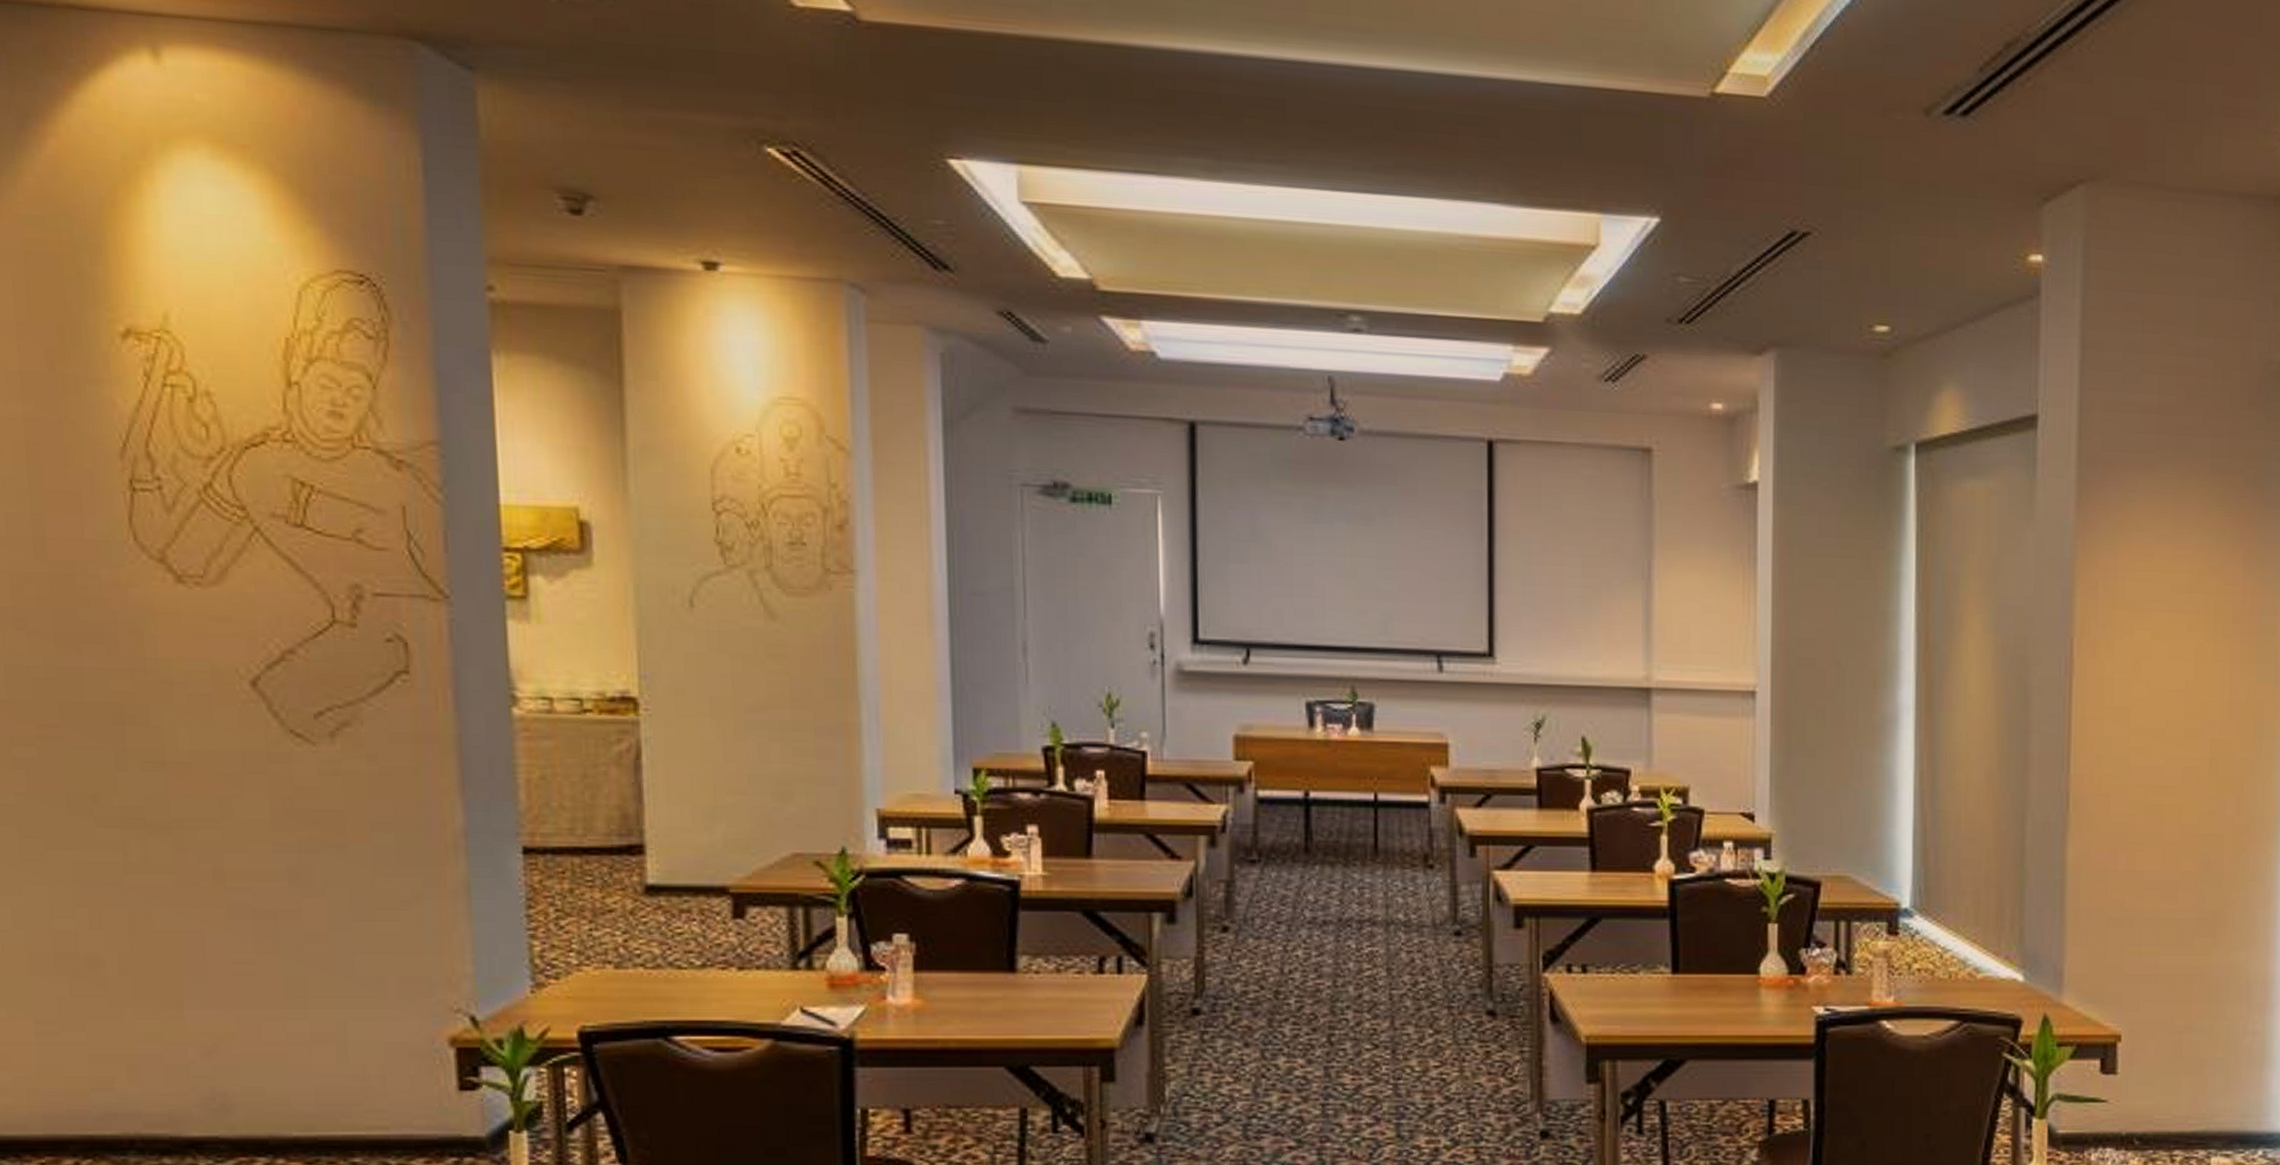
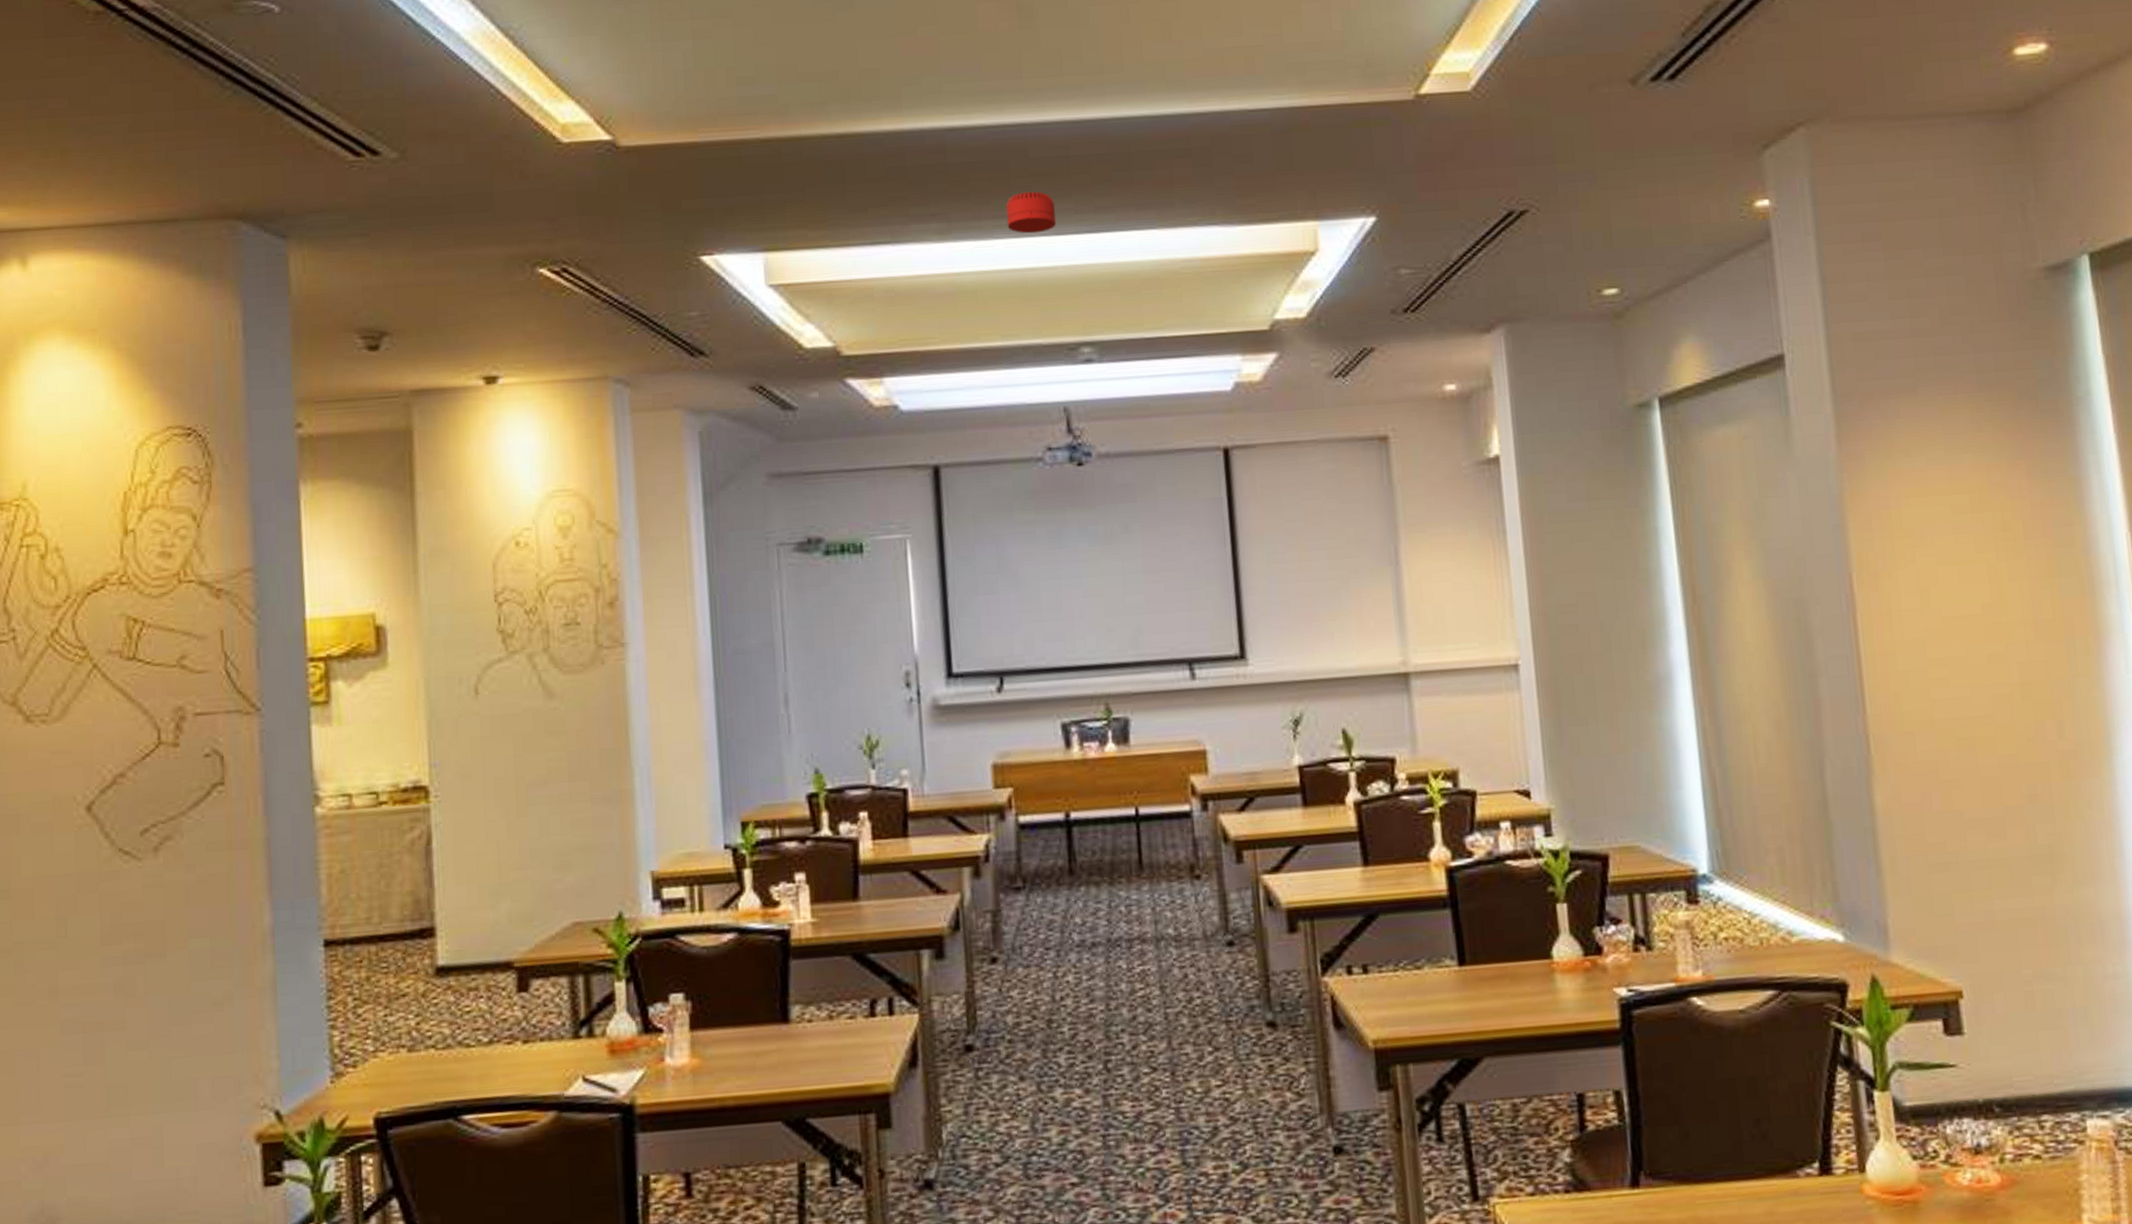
smoke detector: none [1280,138,1333,185] -> present [1006,191,1057,234]

